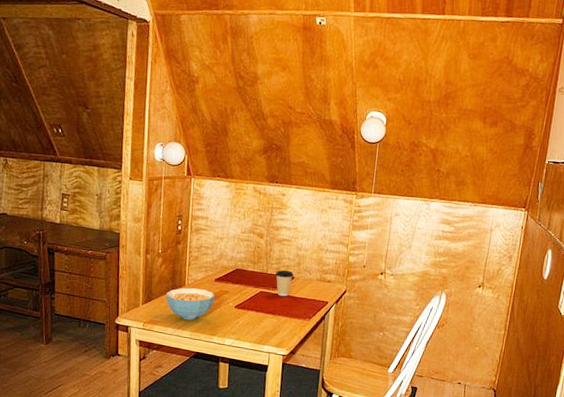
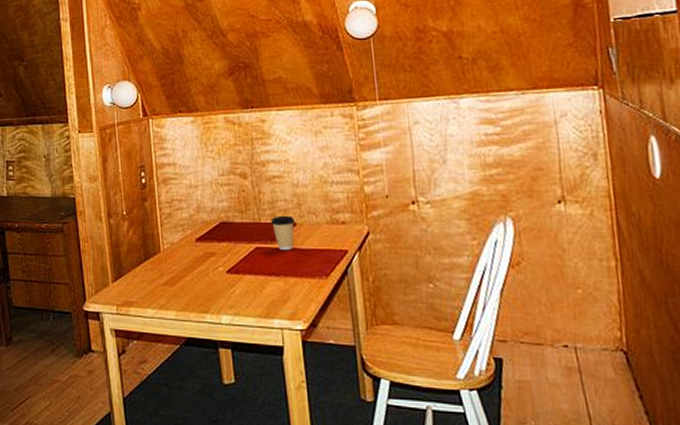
cereal bowl: present [165,288,215,320] -> none [138,254,200,296]

